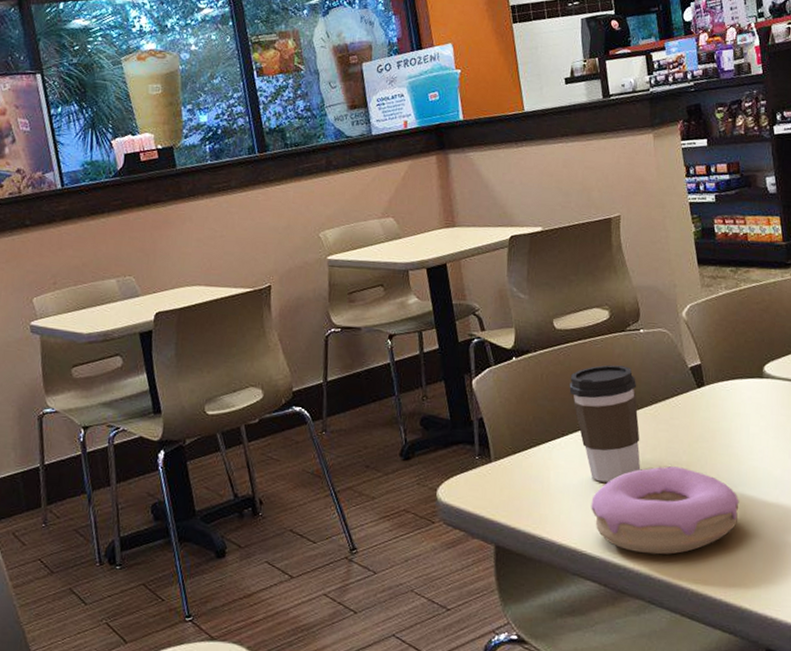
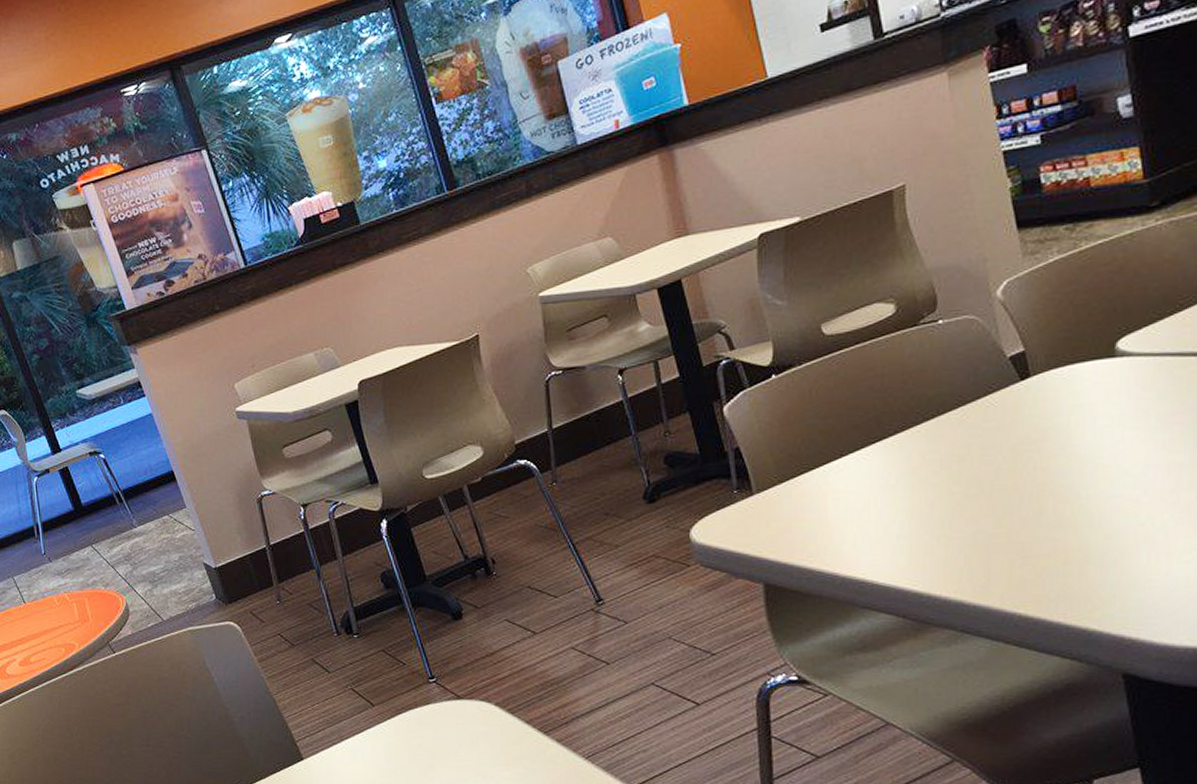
coffee cup: present [569,364,641,483] -> none [846,366,946,503]
donut: present [591,466,740,555] -> none [881,476,1083,579]

